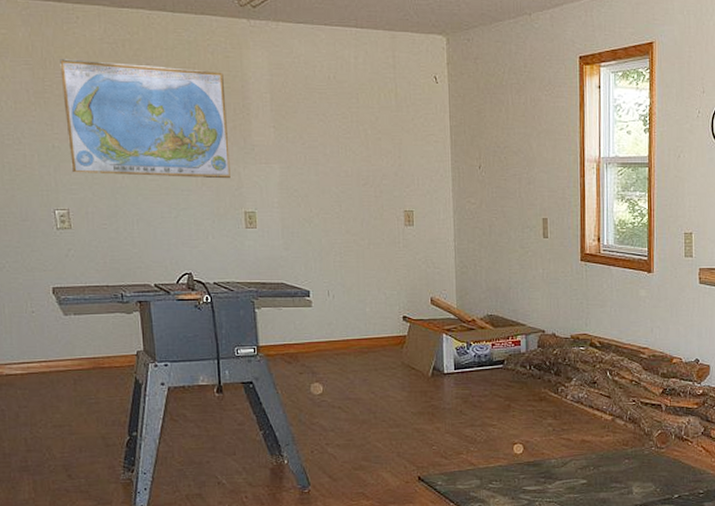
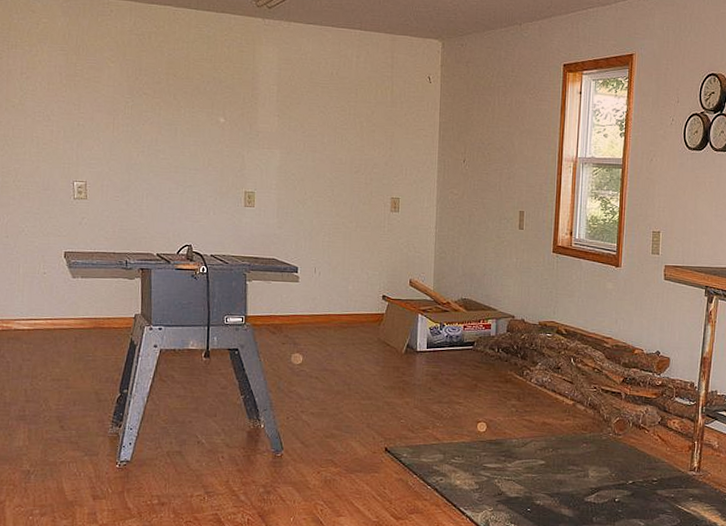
world map: present [60,59,231,179] -> none [91,47,237,161]

